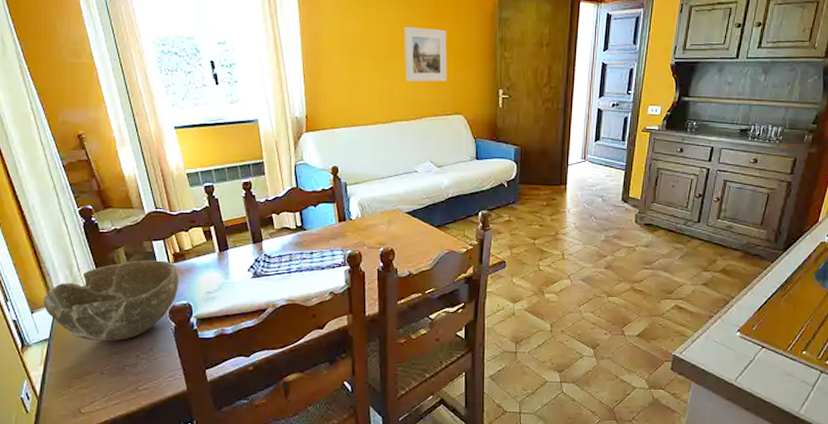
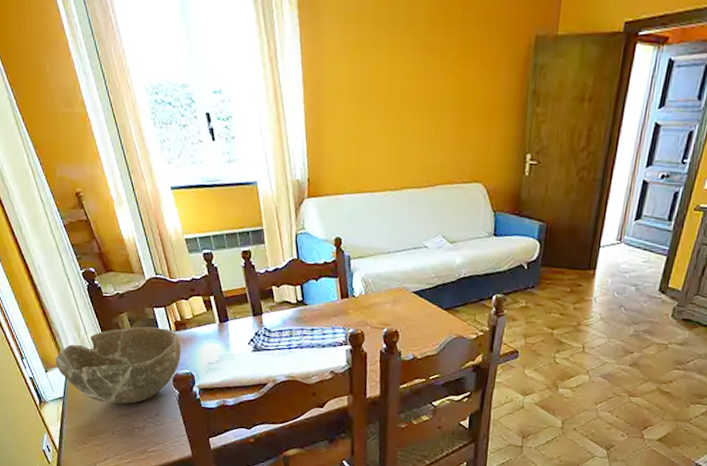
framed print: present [404,26,447,82] -> none [419,74,470,143]

